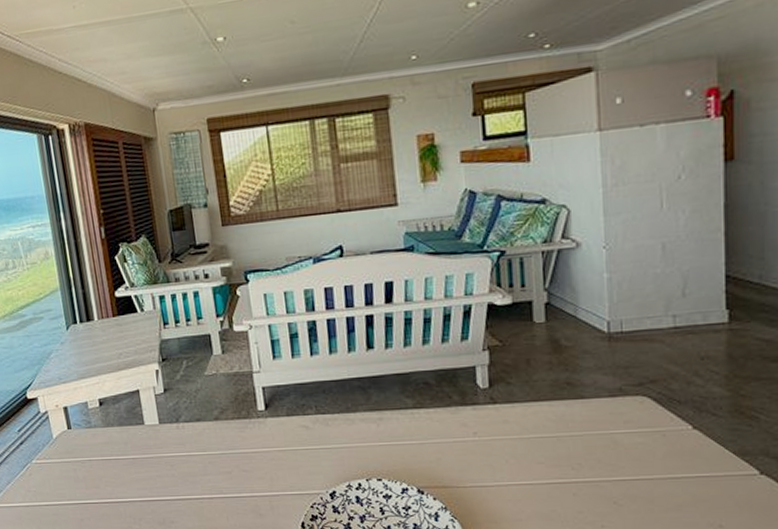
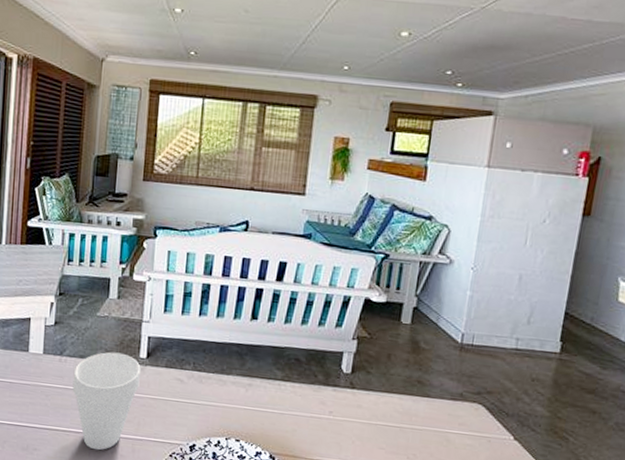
cup: none [193,409,264,513] -> present [72,351,141,451]

